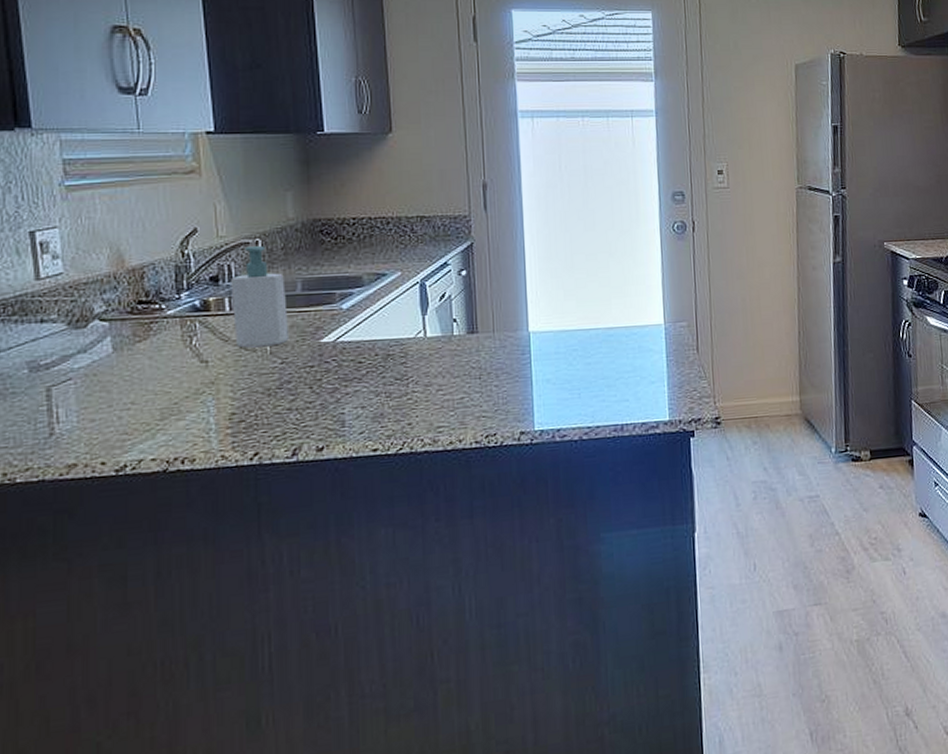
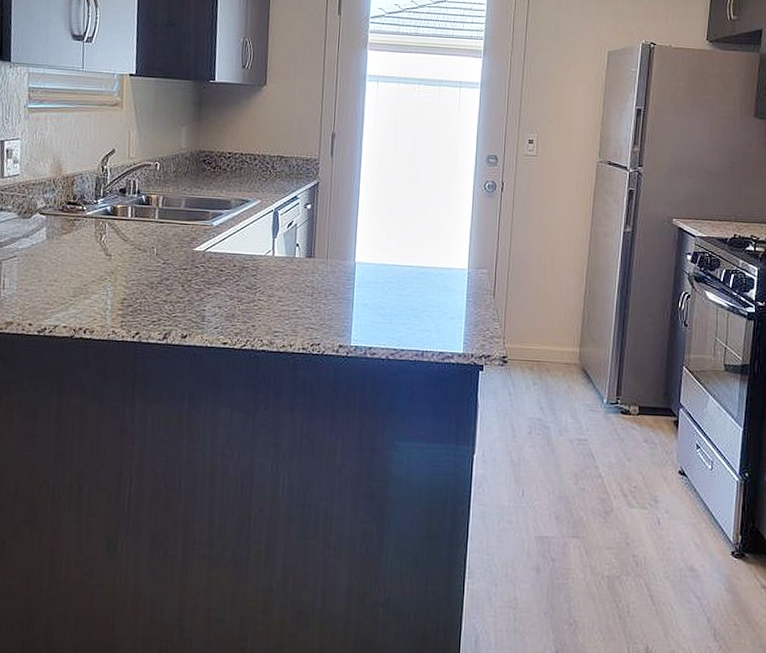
soap bottle: present [231,246,290,348] -> none [132,168,173,249]

